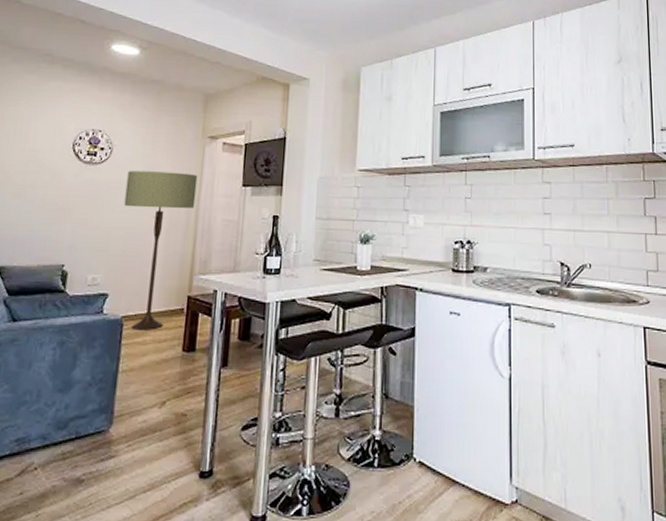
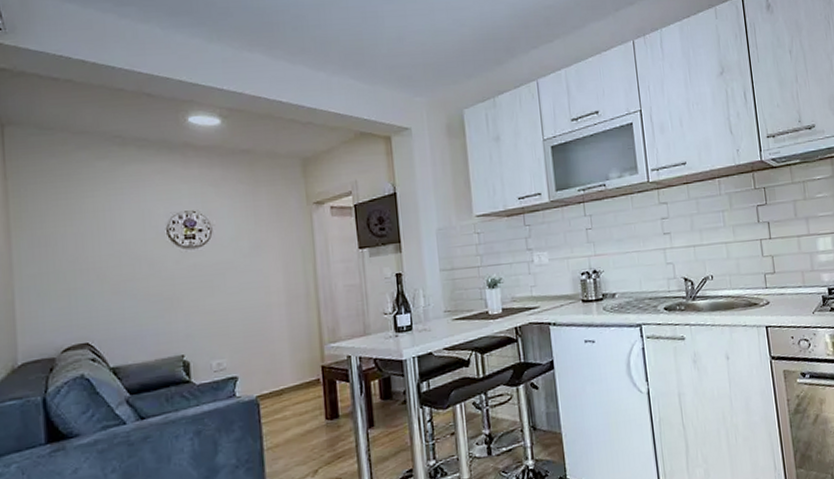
floor lamp: present [124,170,198,330] -> none [233,243,313,408]

